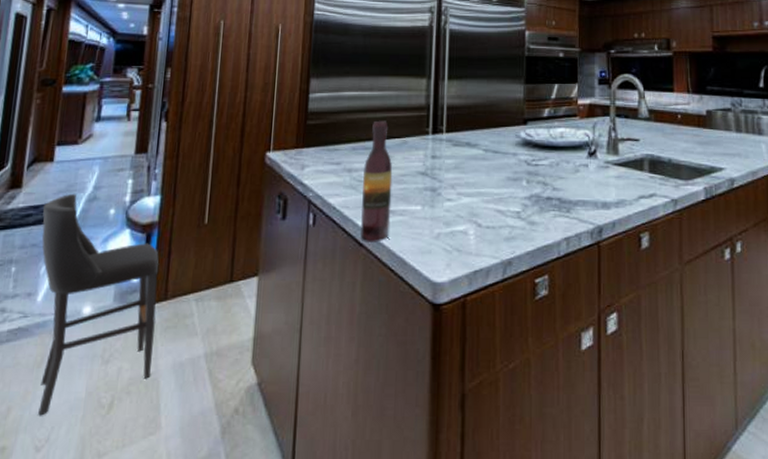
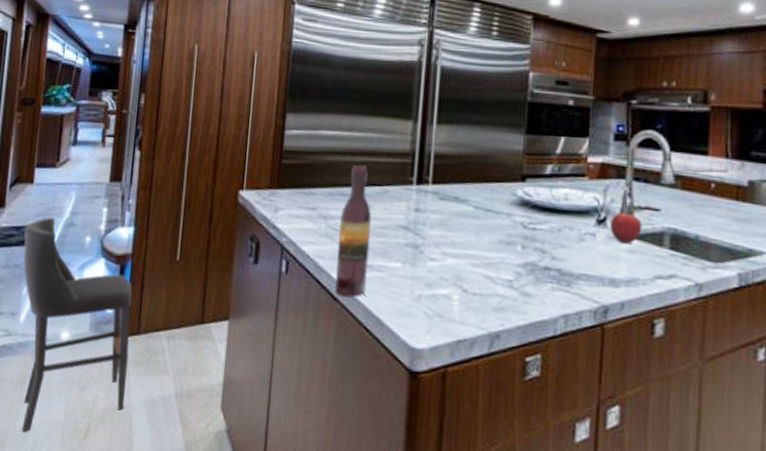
fruit: none [600,143,626,170] -> present [610,211,643,243]

